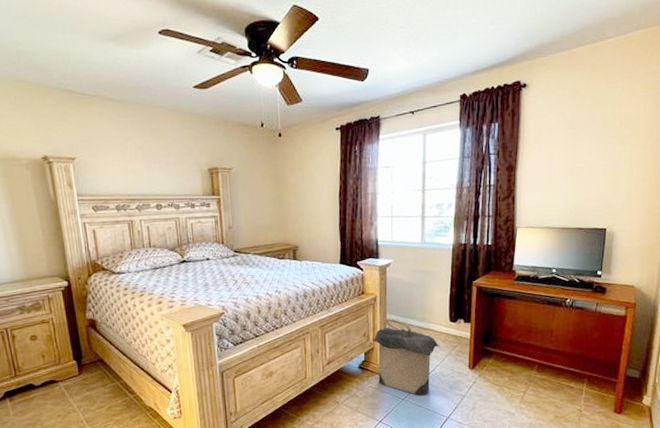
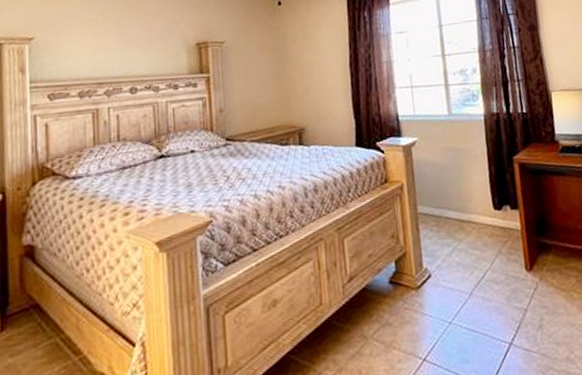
laundry hamper: present [372,318,439,396] -> none [402,211,486,316]

